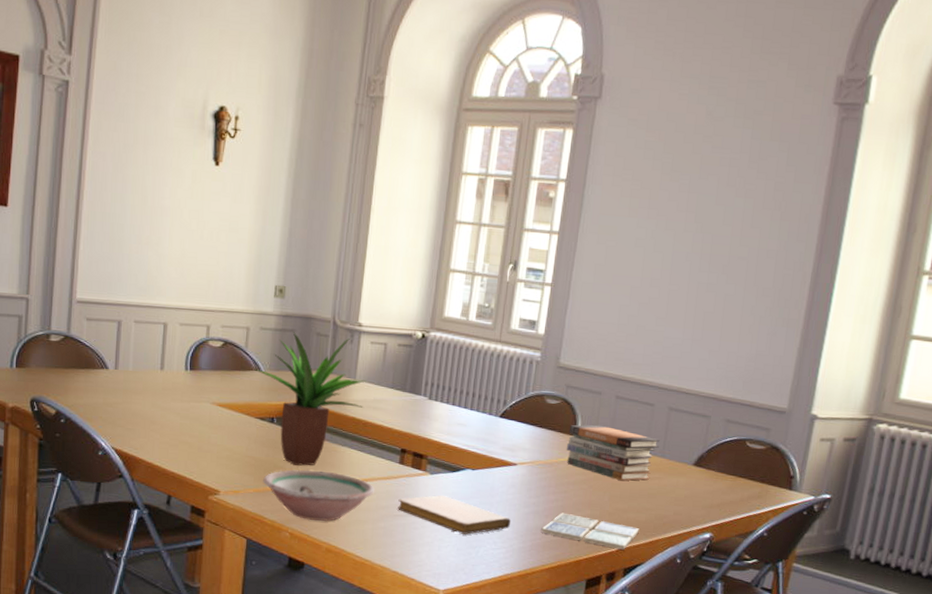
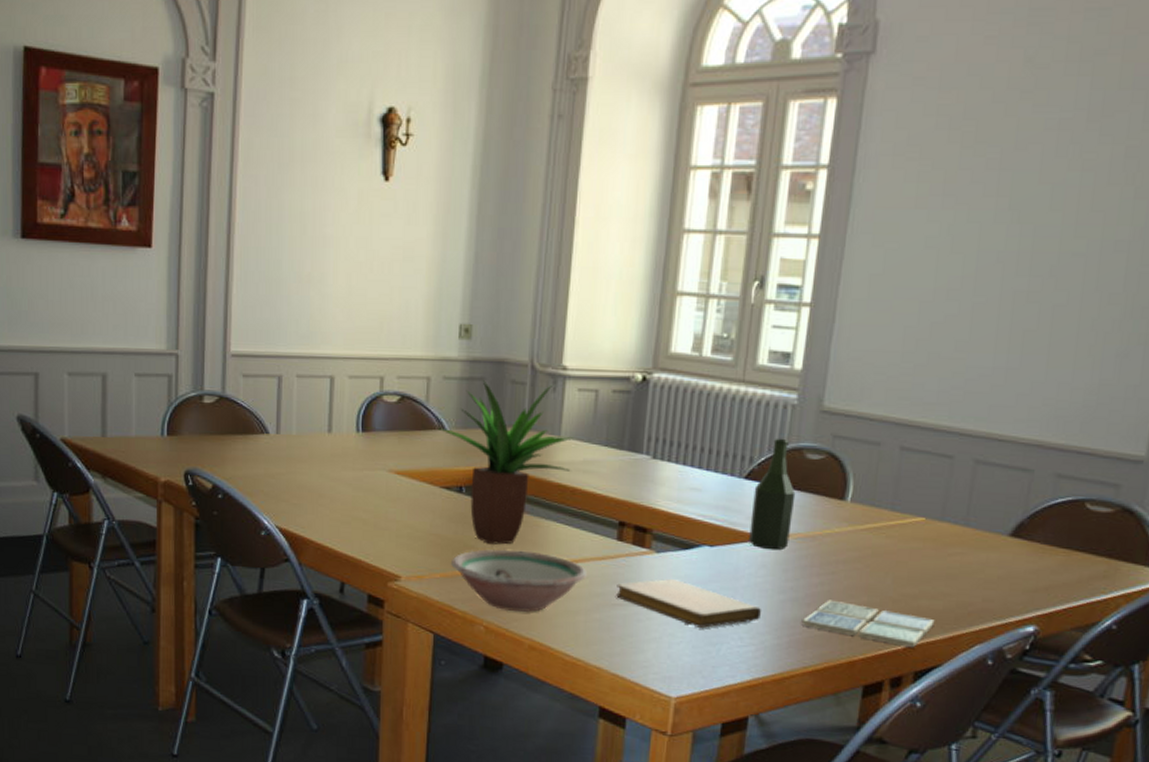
bottle: none [502,386,538,474] -> present [749,438,796,551]
book stack: present [566,424,660,481] -> none [833,485,962,558]

